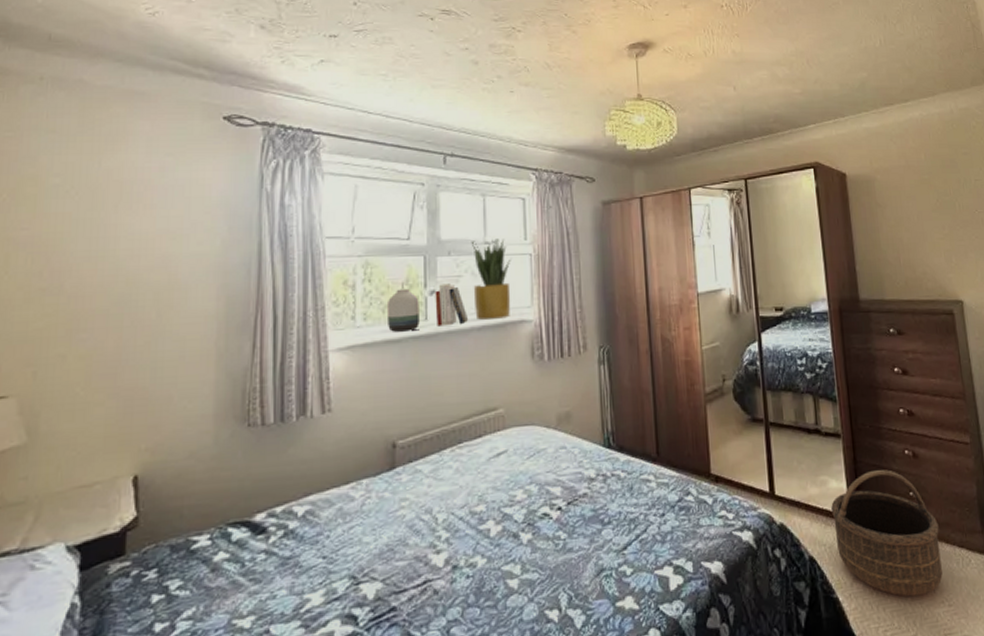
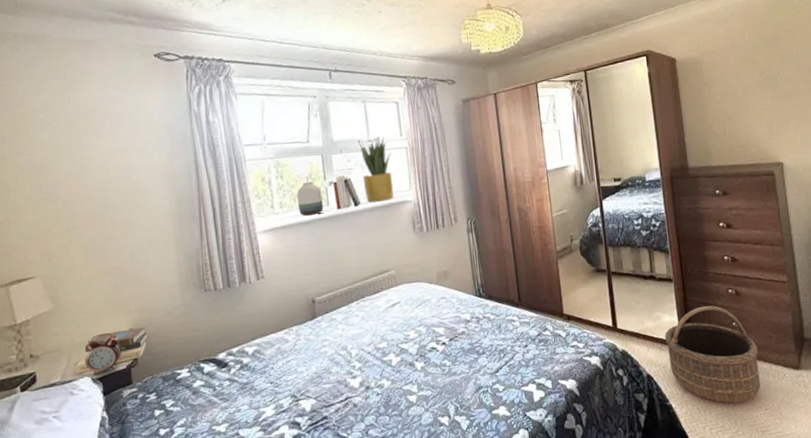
books: none [43,473,160,539] -> present [75,327,148,374]
alarm clock: none [59,479,119,542] -> present [84,332,123,376]

